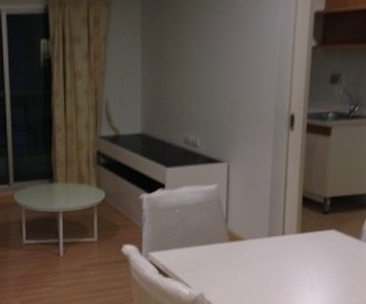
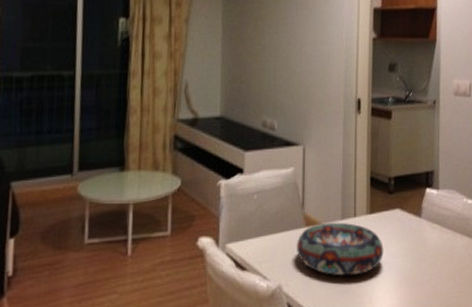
decorative bowl: none [220,239,315,291] -> present [297,222,384,276]

